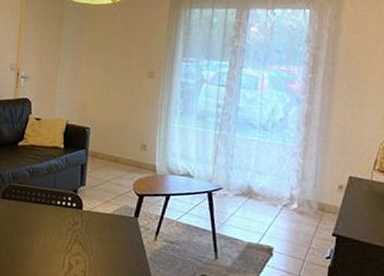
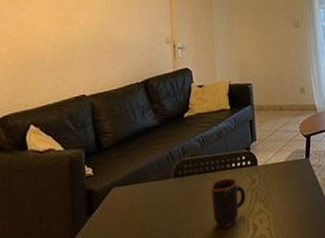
mug: none [32,212,67,258] -> present [210,177,246,228]

